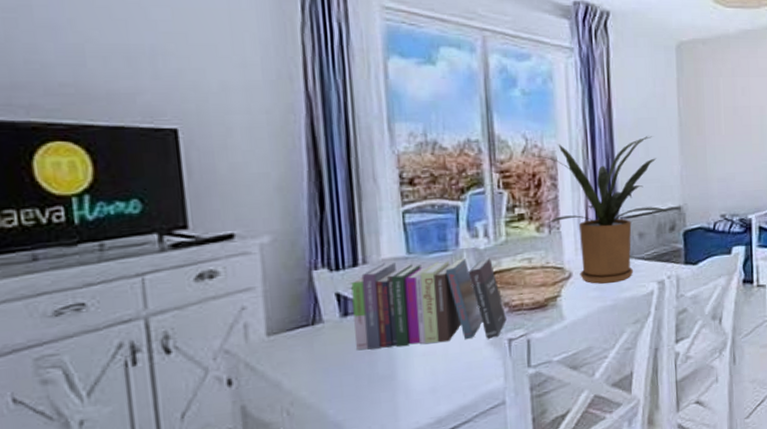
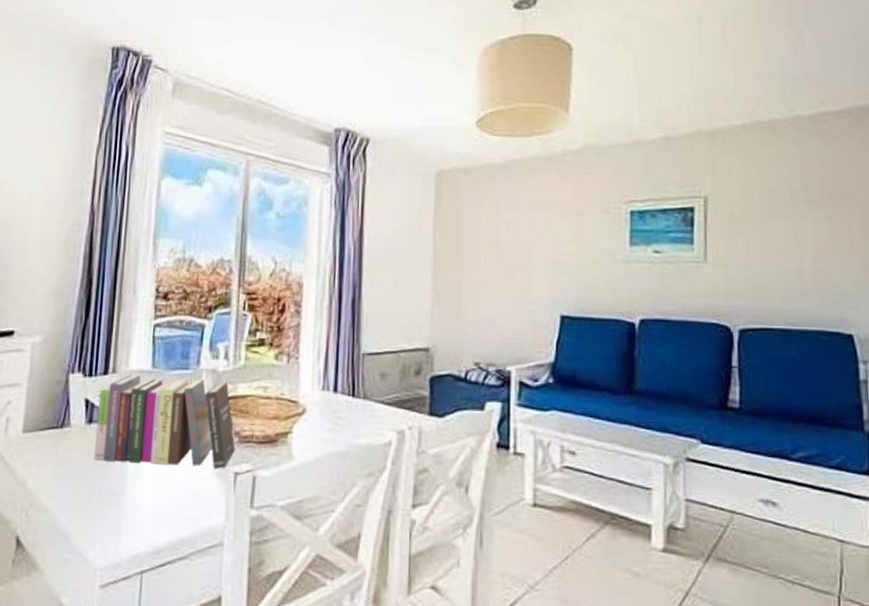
house plant: present [531,136,669,284] -> none [279,267,415,427]

